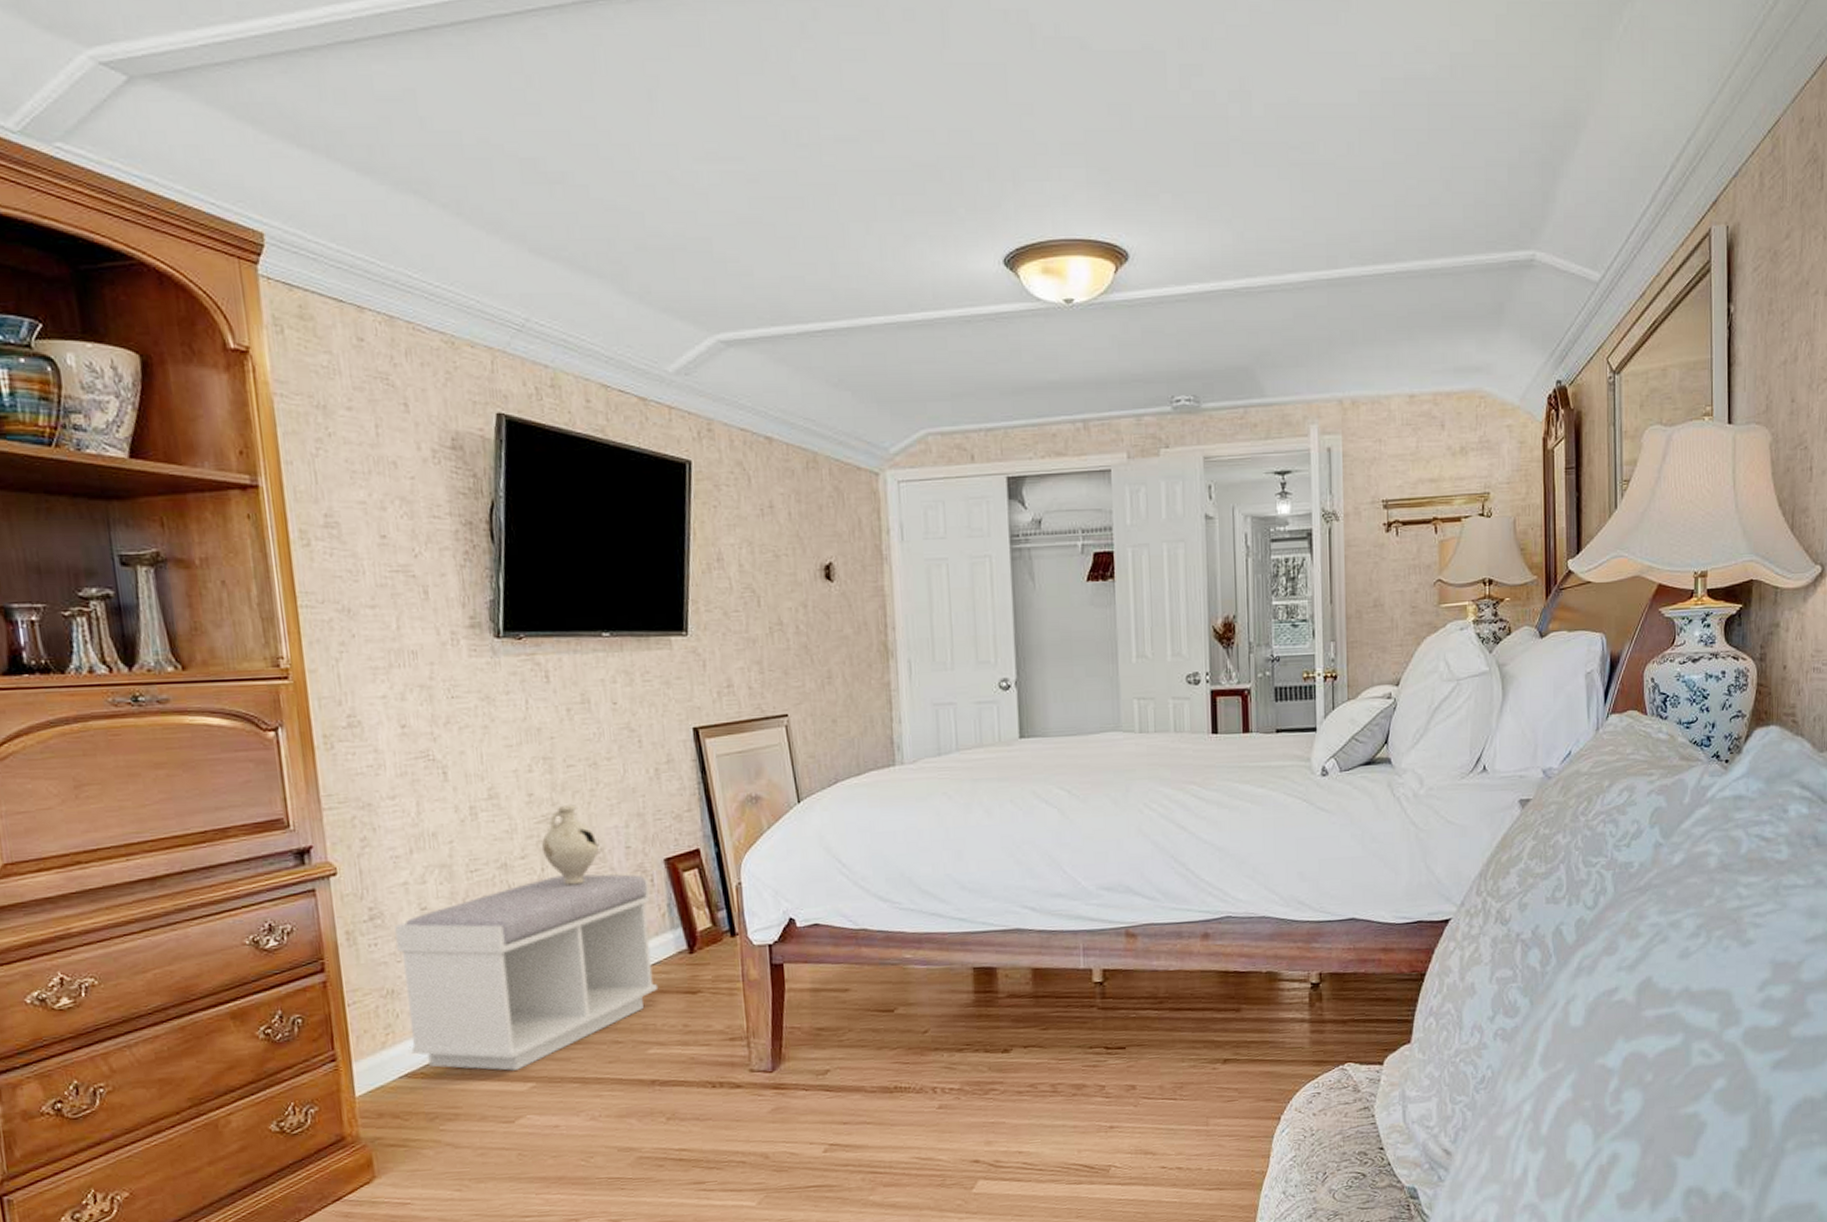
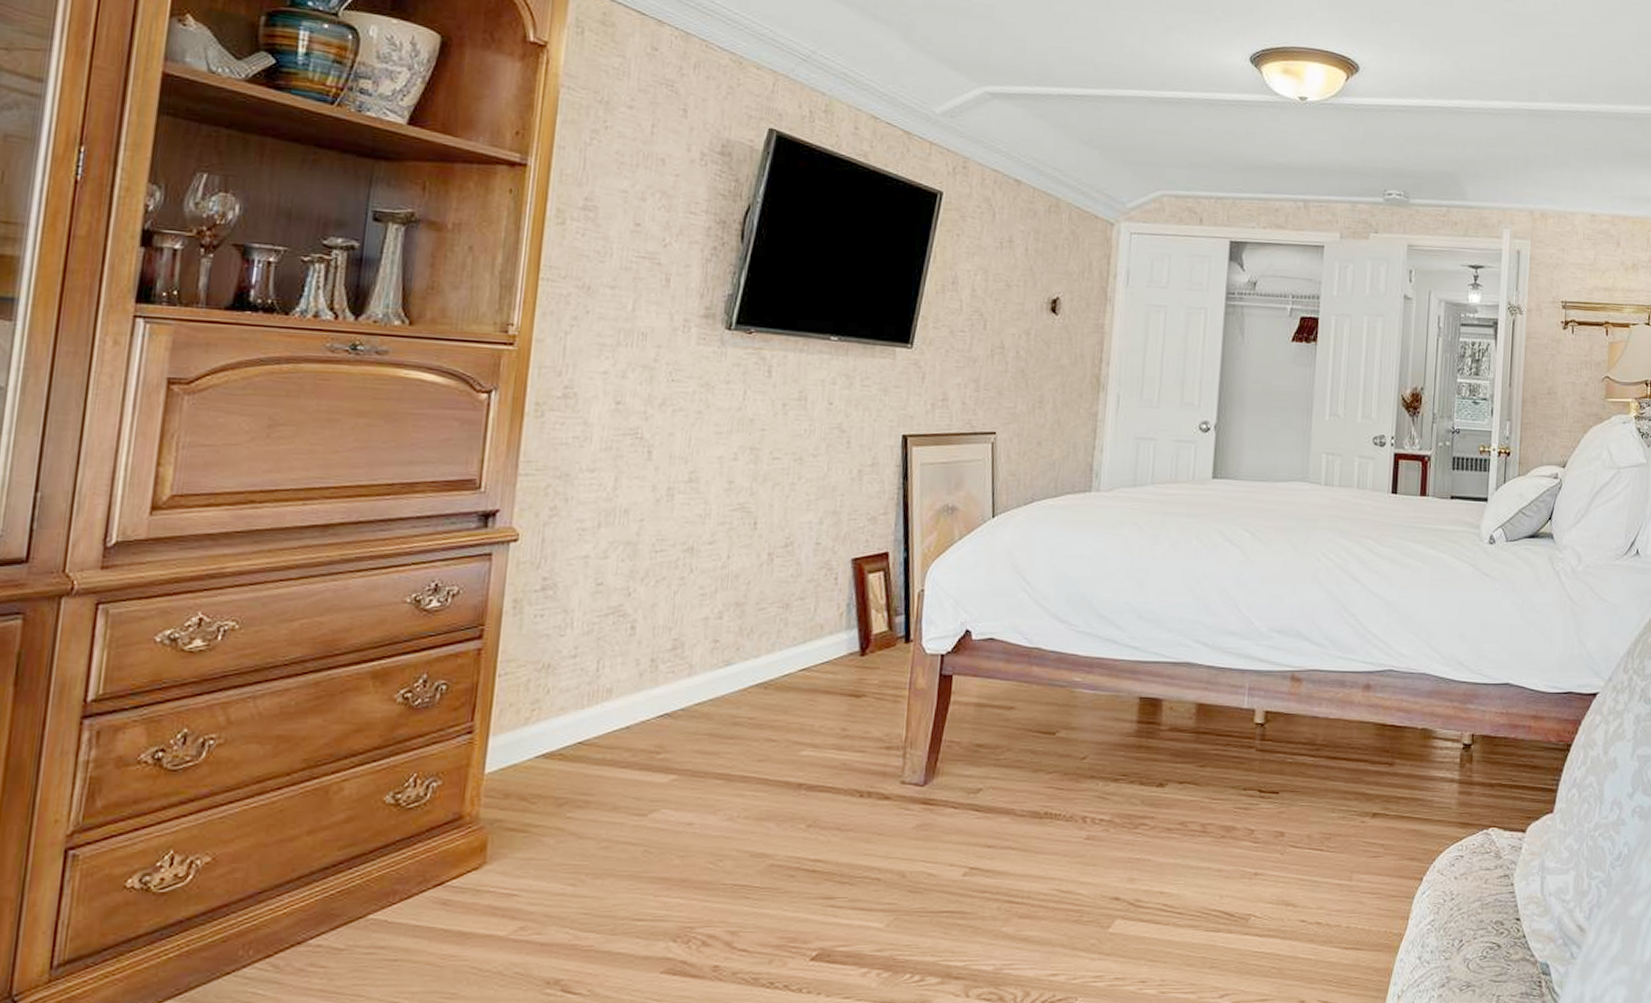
bench: present [395,873,659,1071] -> none [551,564,833,760]
decorative vase: present [541,804,599,885] -> none [731,496,789,576]

